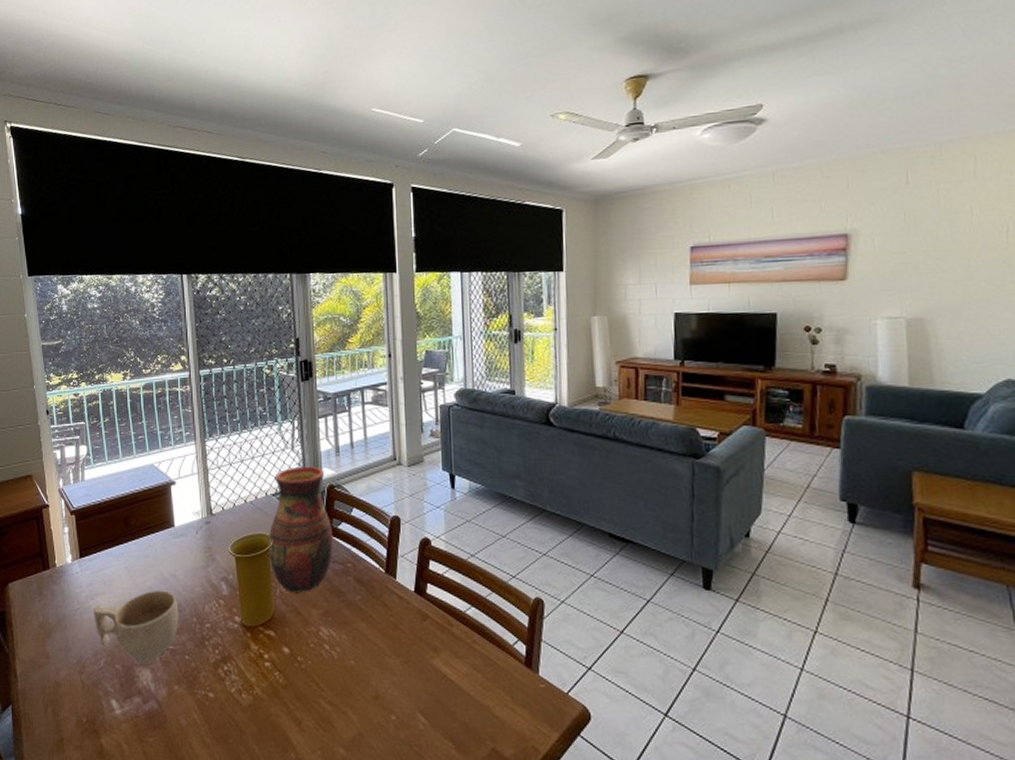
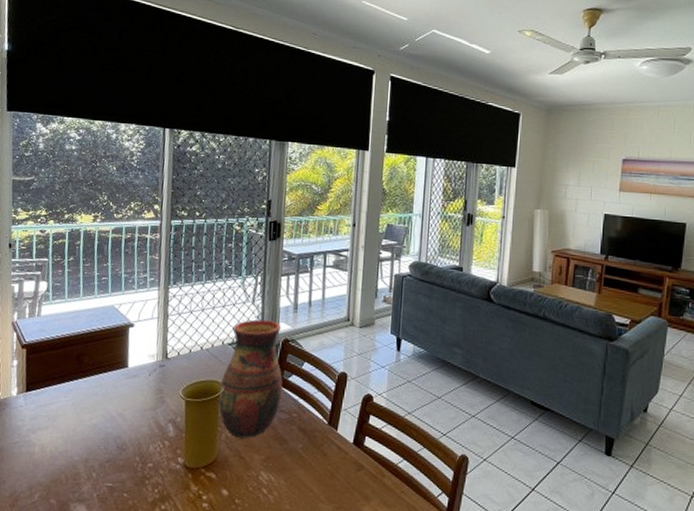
cup: present [94,590,179,661] -> none [33,427,123,497]

